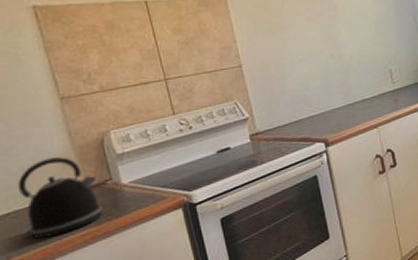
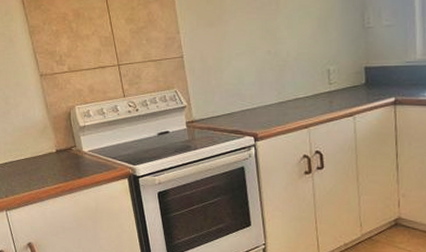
kettle: present [17,157,102,239] -> none [12,124,68,186]

